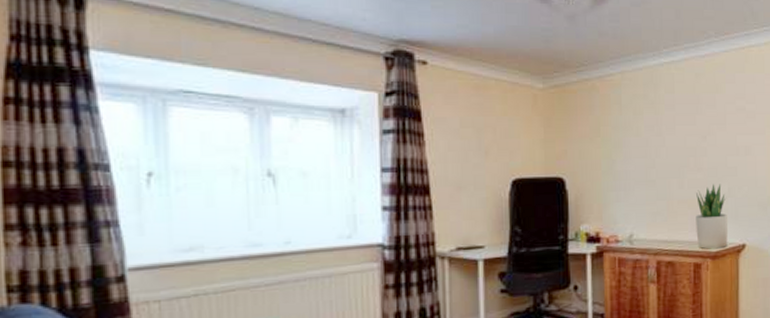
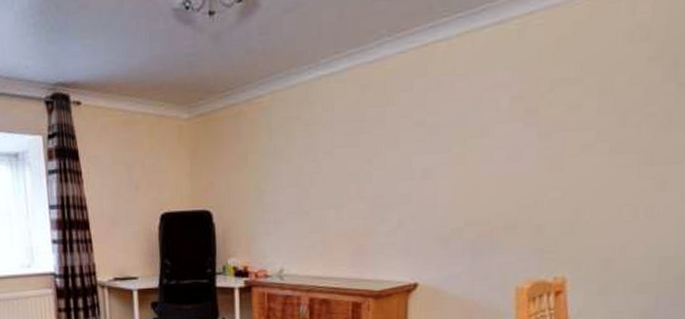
planter: present [696,184,728,249] -> none [356,214,395,288]

